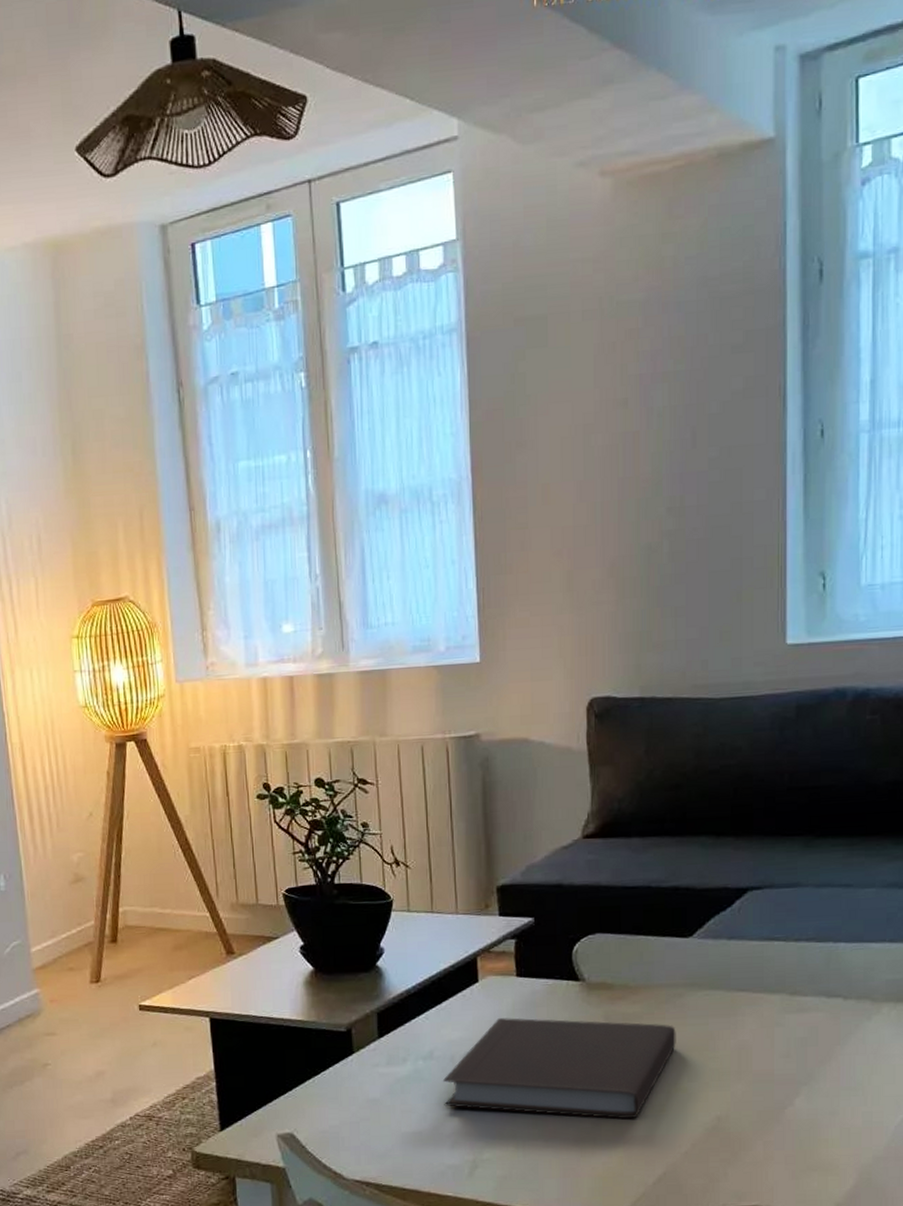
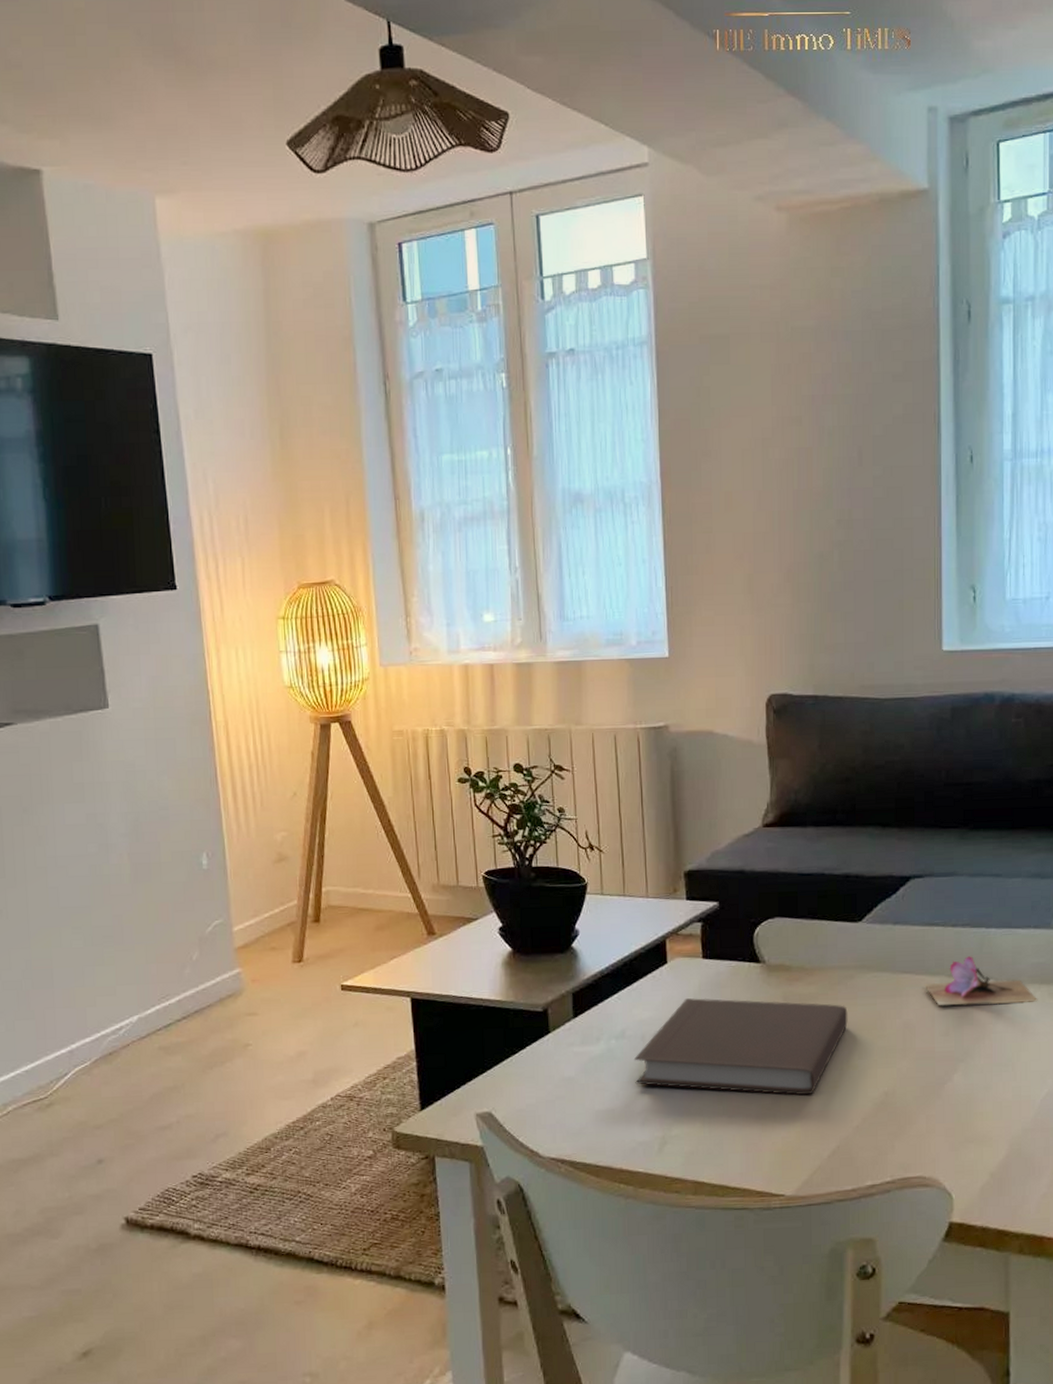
flower: none [762,973,893,1026] -> present [924,956,1038,1006]

